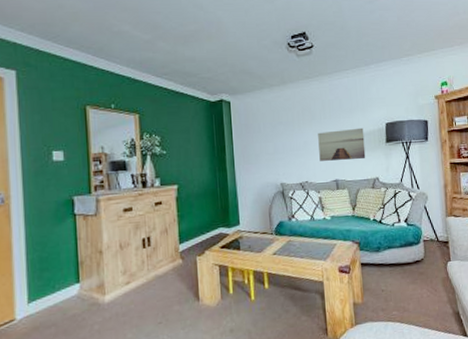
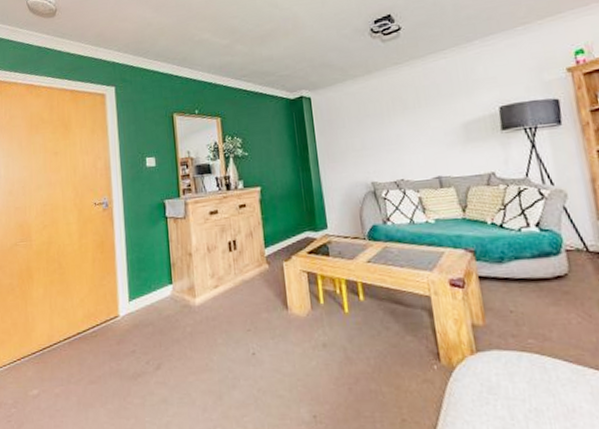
wall art: present [318,127,366,161] -> none [412,114,476,156]

